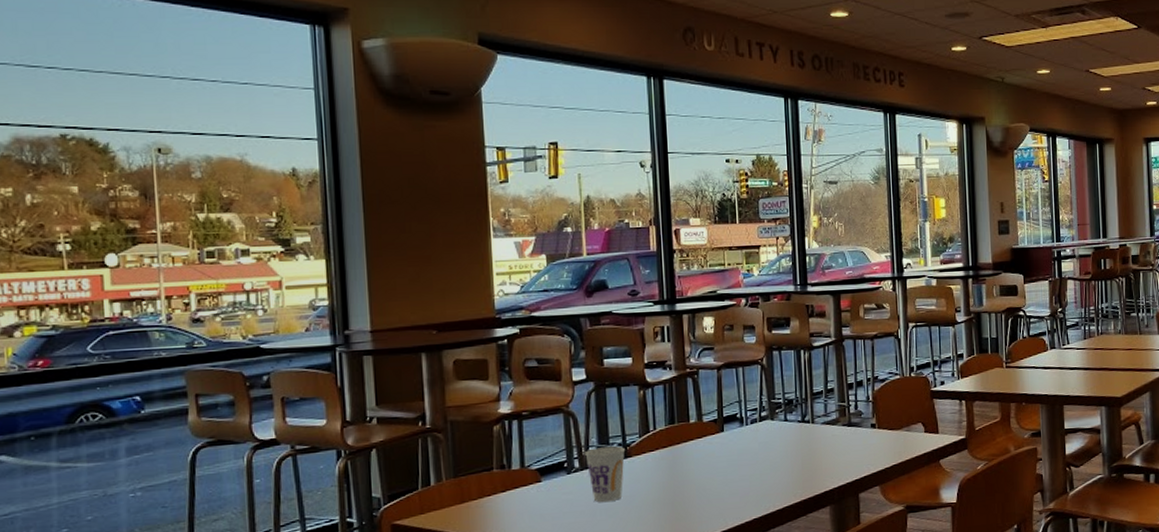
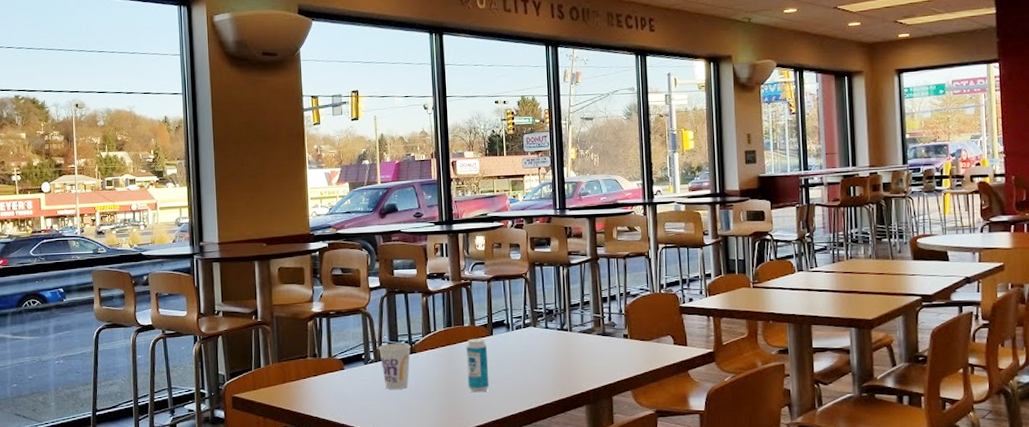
beverage can: none [692,435,720,499] -> present [466,338,490,393]

